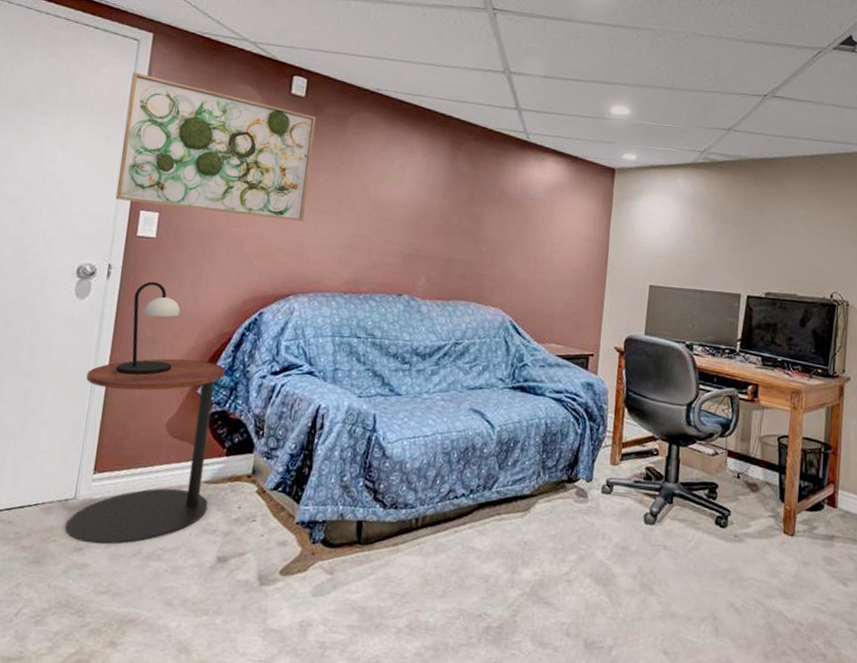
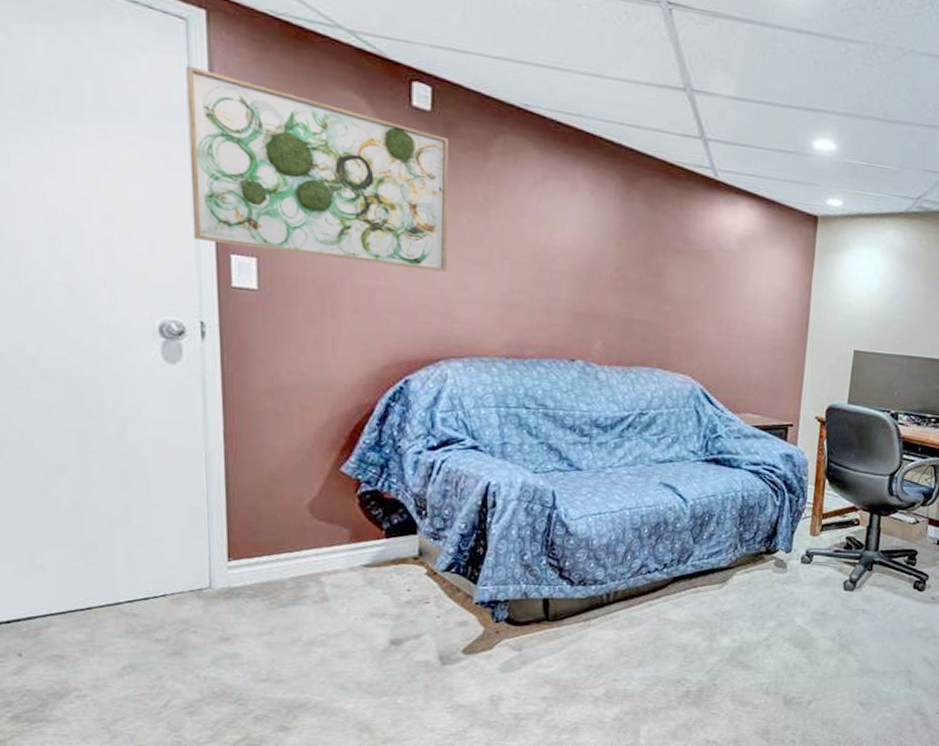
side table: present [65,358,225,545] -> none [198,433,372,633]
table lamp: present [115,281,180,376] -> none [233,343,306,453]

